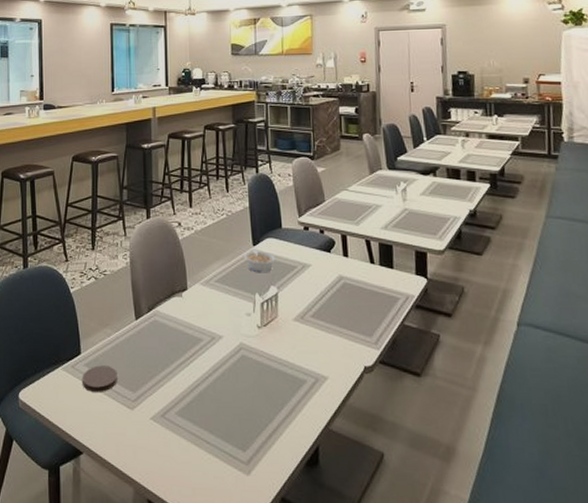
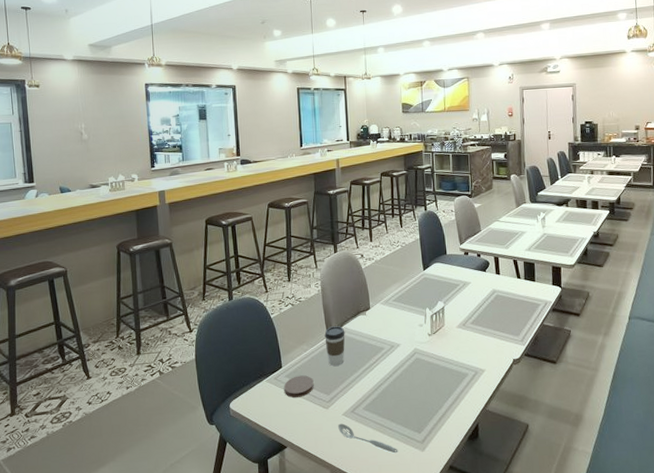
coffee cup: none [132,308,157,357] -> present [324,326,345,366]
spoon: none [145,429,217,475] -> present [338,423,398,454]
legume: present [243,246,275,273] -> none [415,270,442,292]

